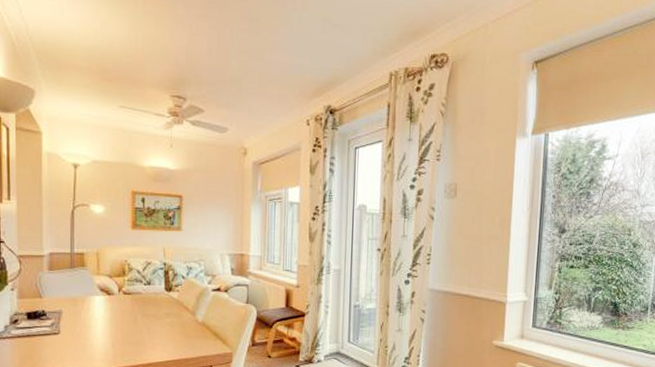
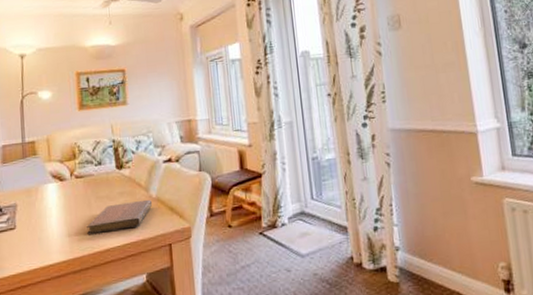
notebook: none [131,323,198,349] -> present [87,199,153,235]

